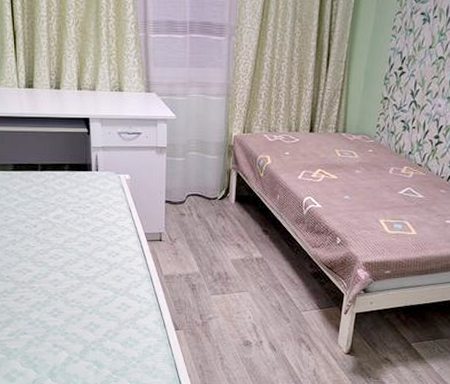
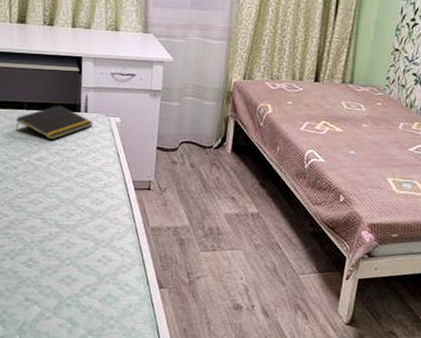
notepad: none [32,165,105,199] -> present [15,105,94,140]

